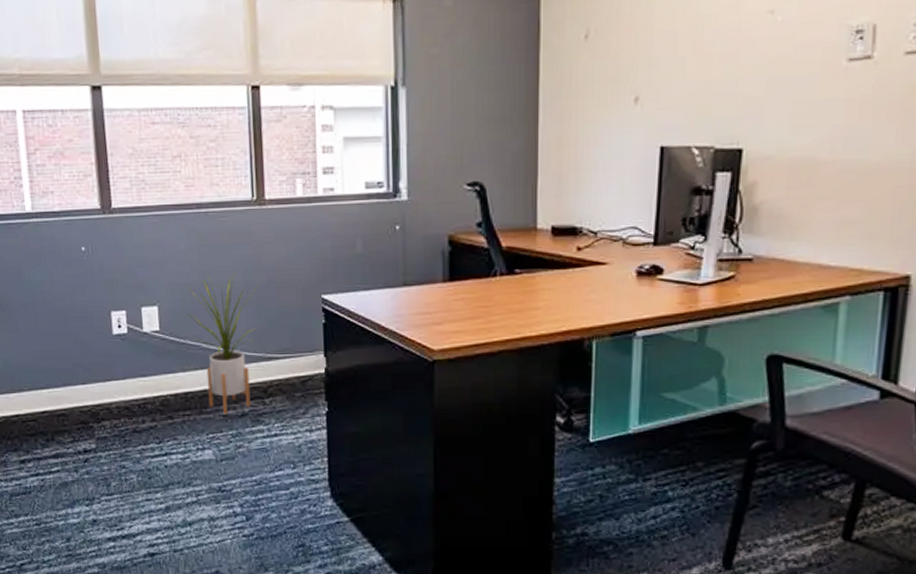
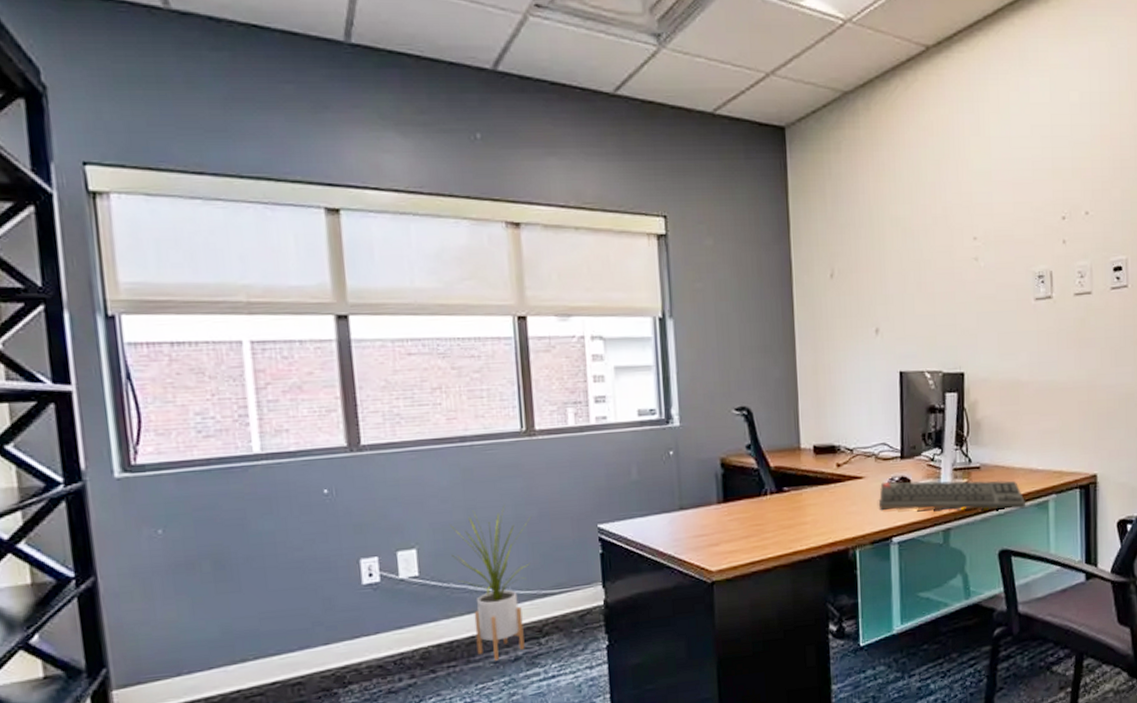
computer keyboard: none [624,269,808,310] -> present [879,480,1025,510]

